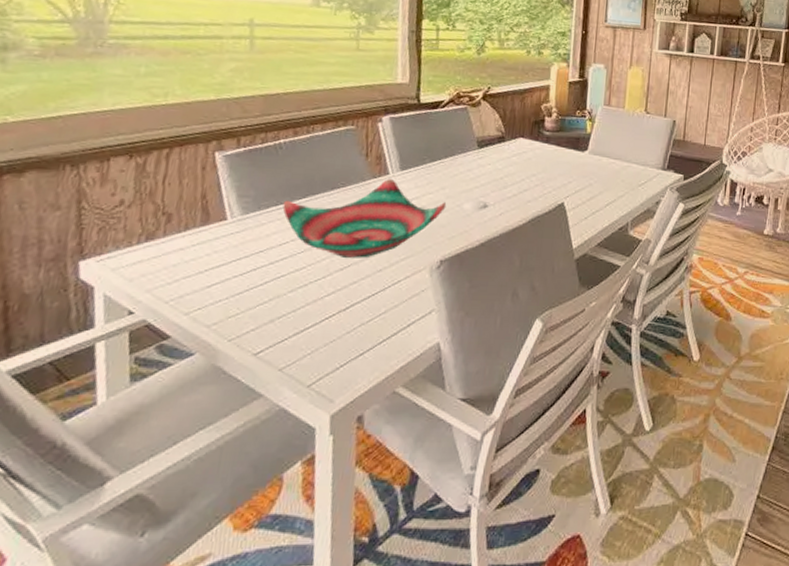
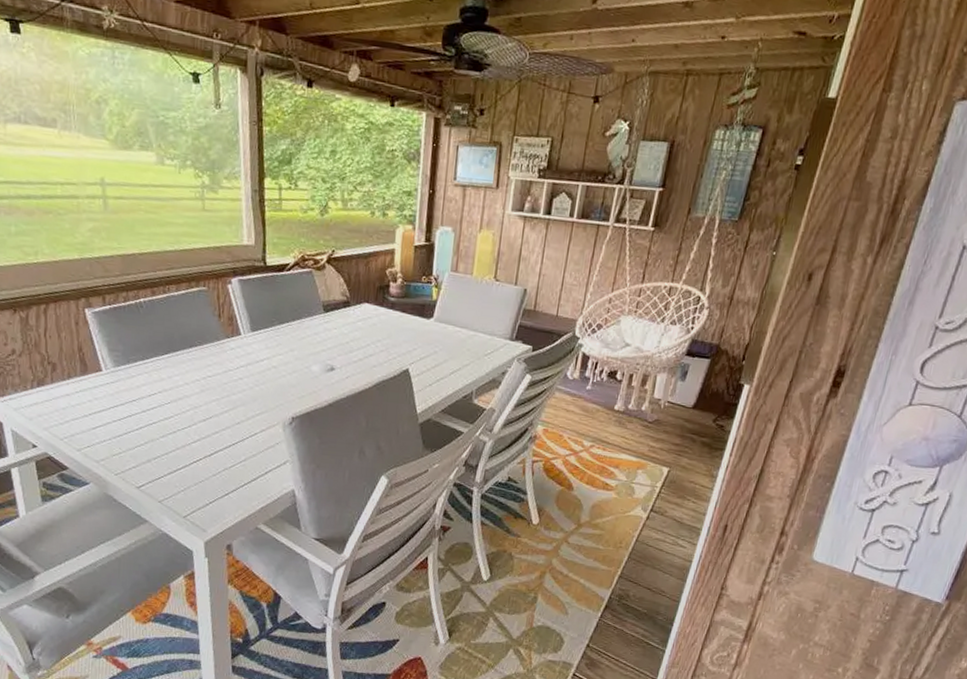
decorative bowl: present [282,179,447,258] -> none [148,339,296,412]

